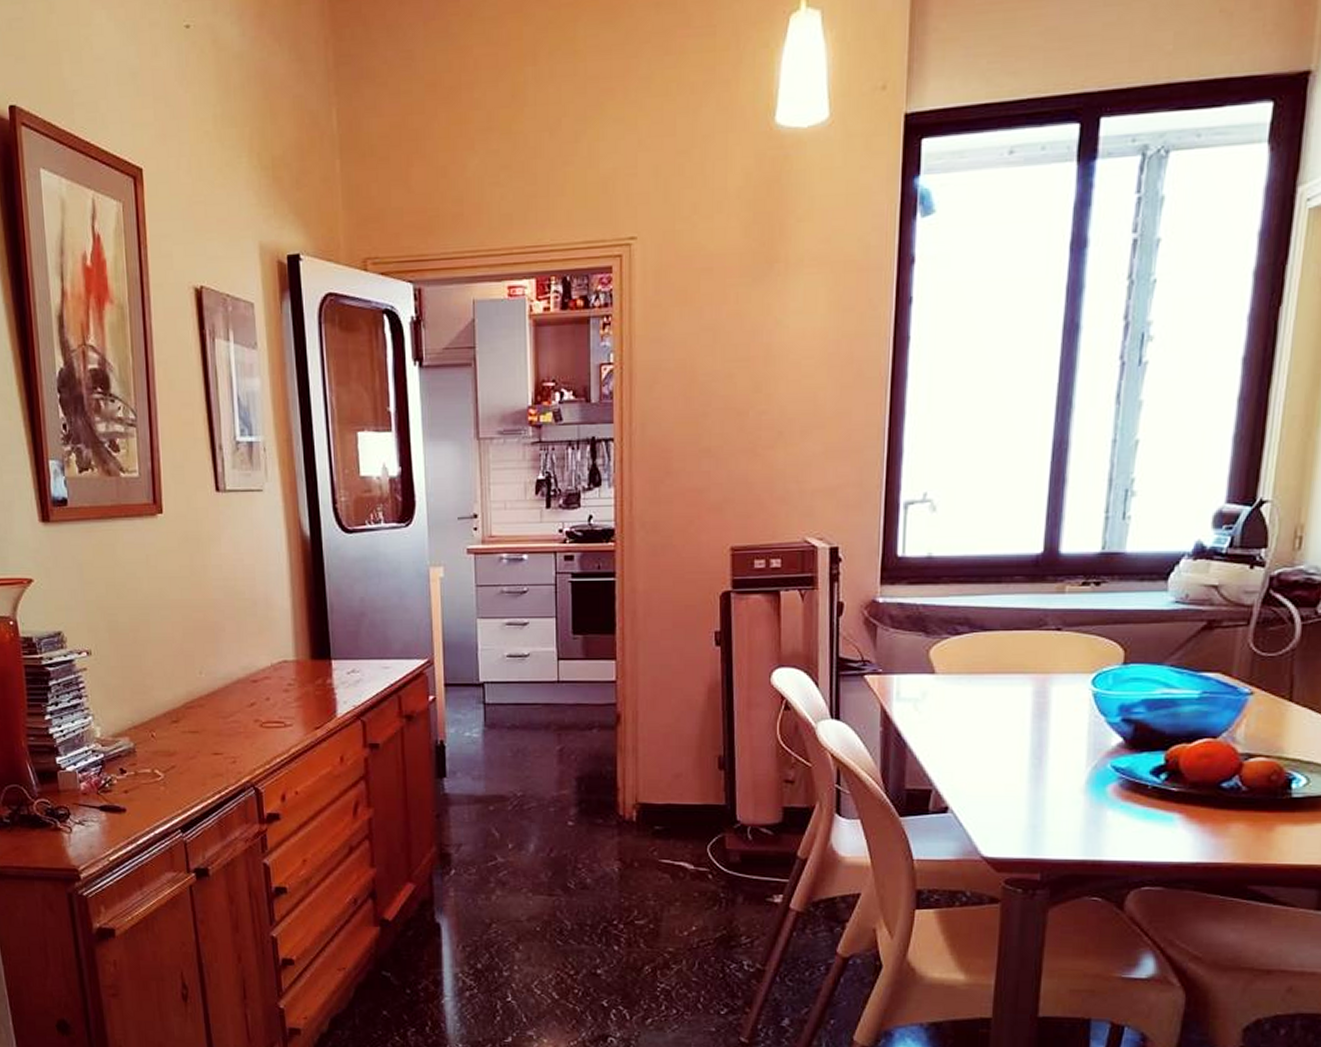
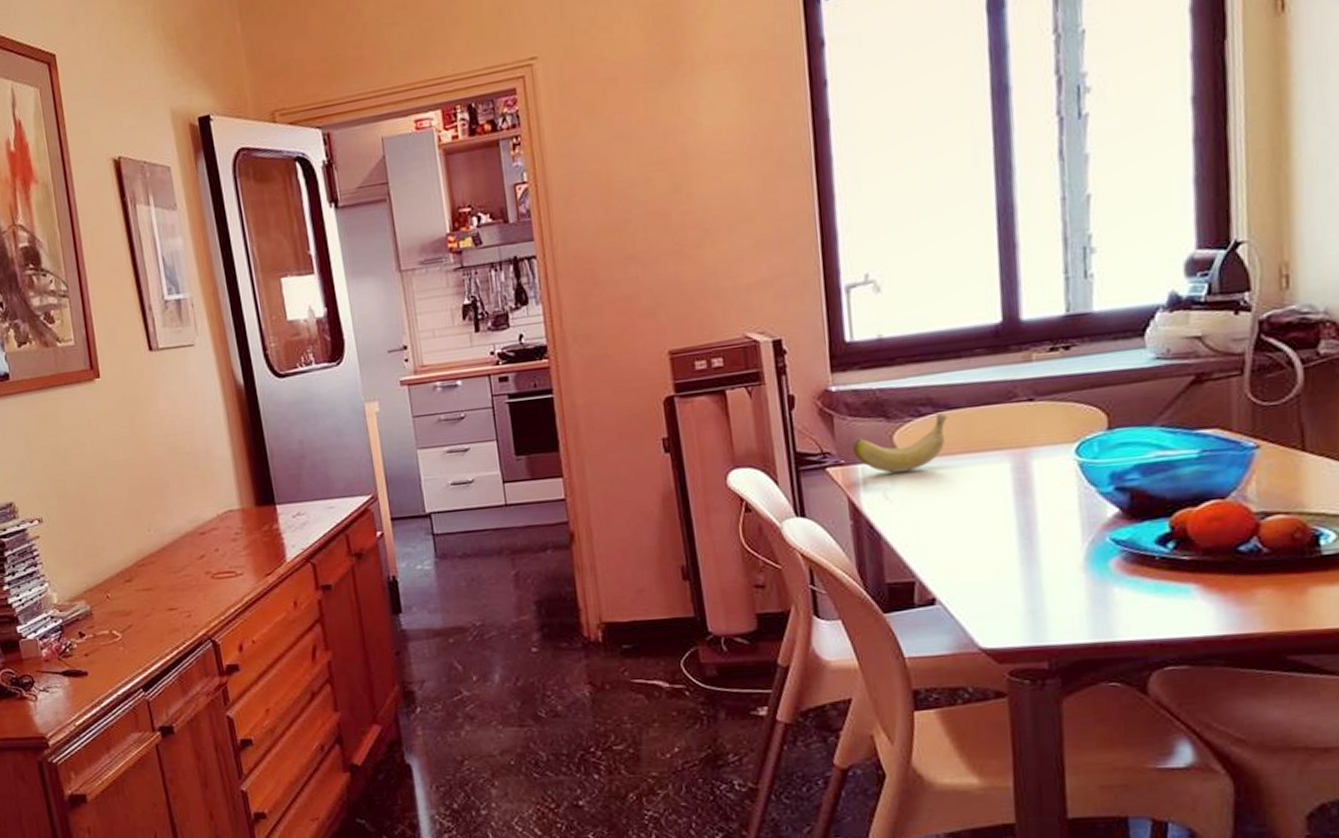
banana: none [892,634,983,686] -> present [853,413,949,473]

